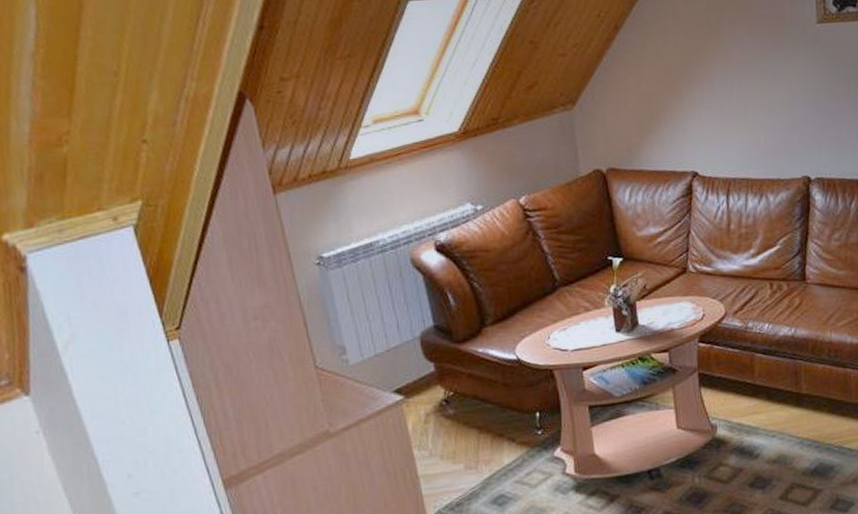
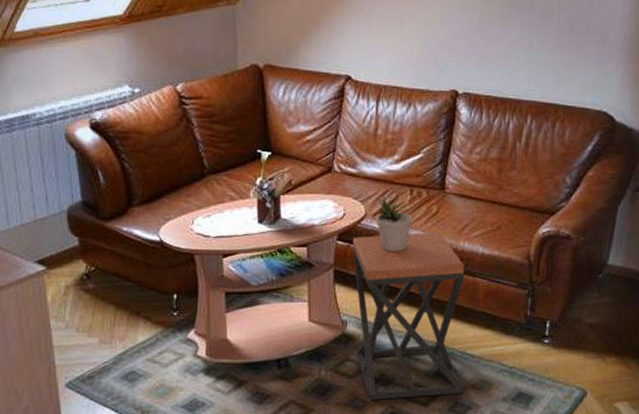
stool: none [714,324,844,504] -> present [352,231,465,400]
potted plant: none [736,291,774,350] -> present [376,194,411,252]

